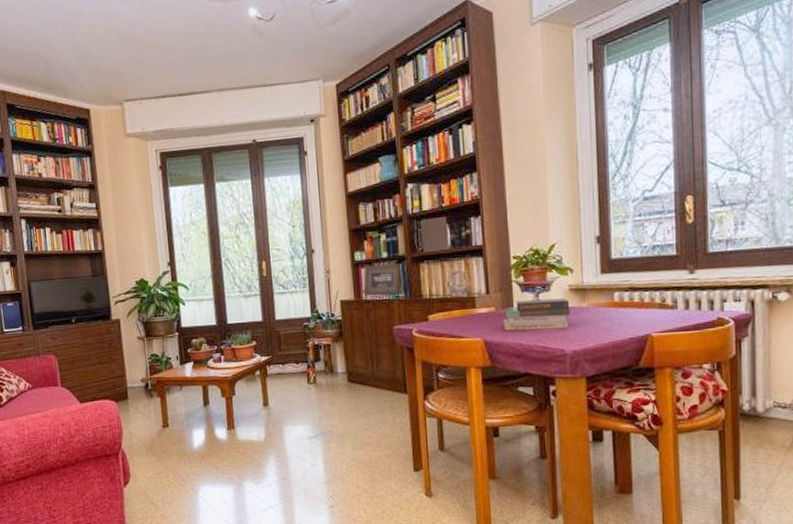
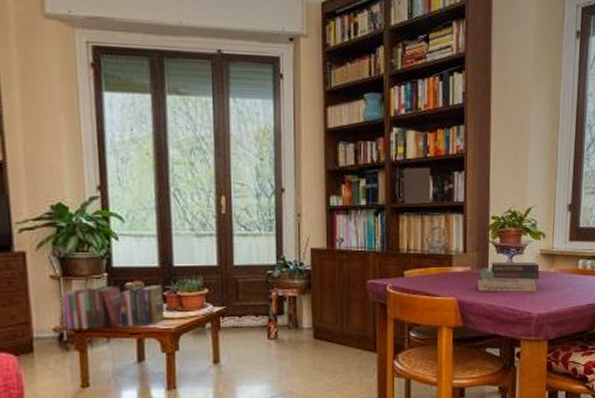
books: none [145,342,192,381] -> present [60,285,124,331]
books: none [187,340,223,376] -> present [119,285,165,326]
picture frame: present [363,263,401,297] -> none [337,212,380,248]

